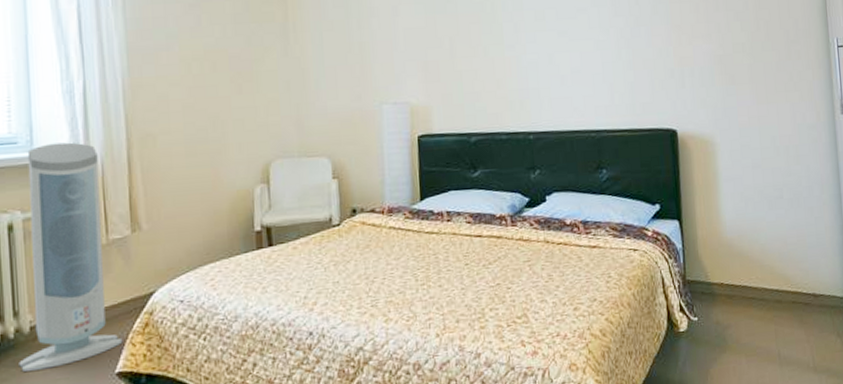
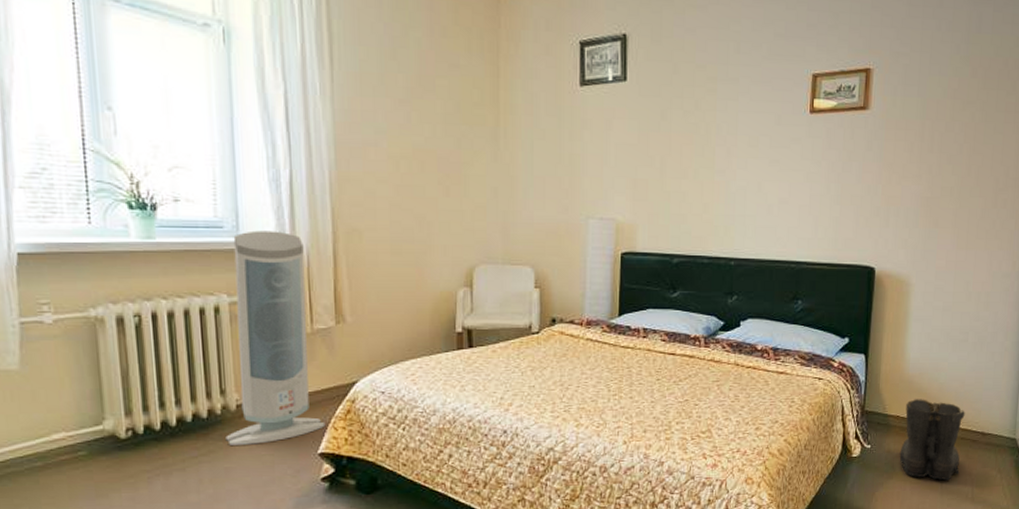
boots: none [729,263,796,351] -> present [899,399,965,481]

